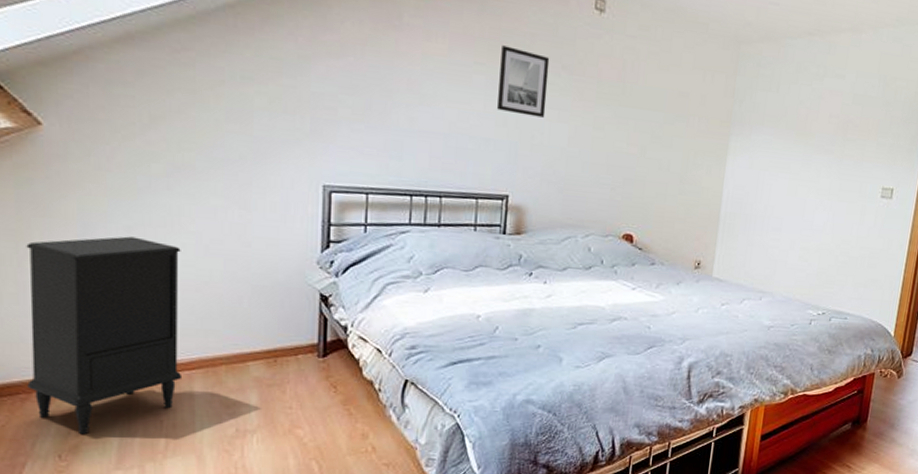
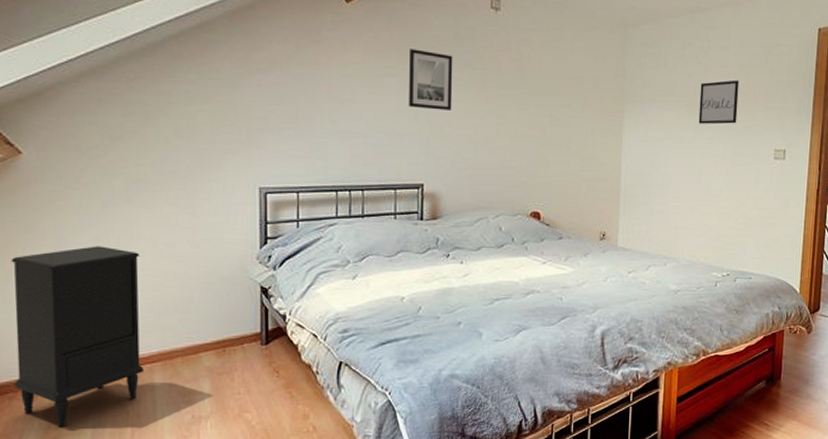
wall art: none [807,111,853,158] -> present [698,80,740,125]

